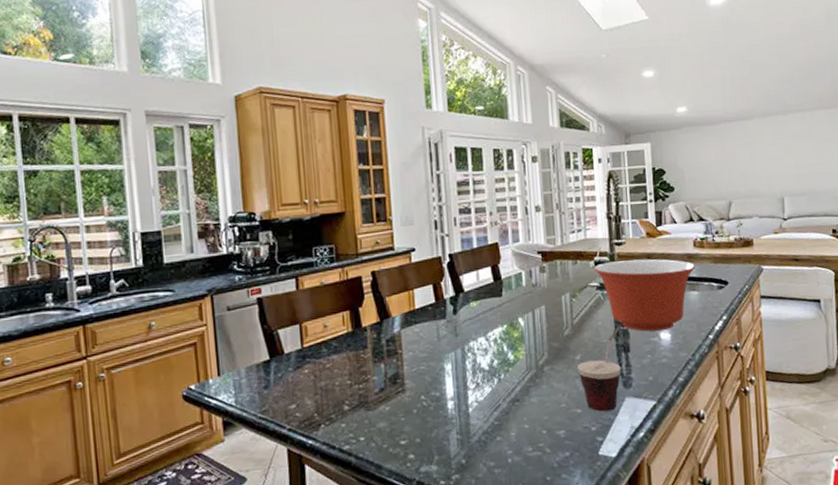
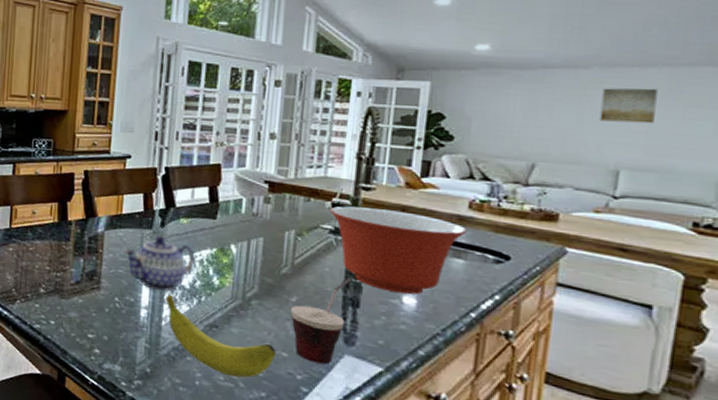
teapot: none [422,322,491,380] -> present [123,235,196,292]
banana: none [469,380,572,446] -> present [165,295,277,378]
wall art: none [763,130,798,160] -> present [599,88,658,124]

